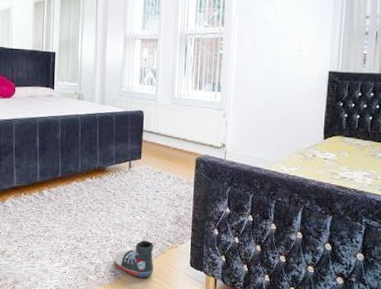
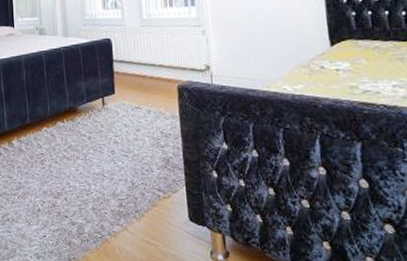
shoe: present [114,240,154,278] -> none [98,190,146,239]

